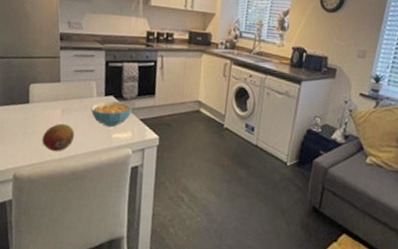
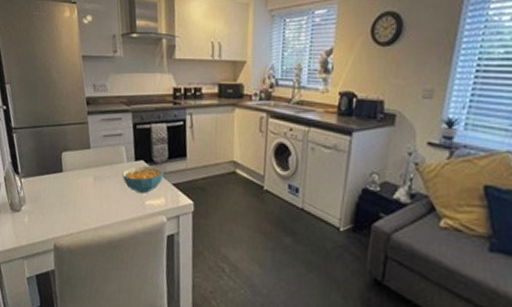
fruit: present [42,123,75,152] -> none [77,191,108,221]

